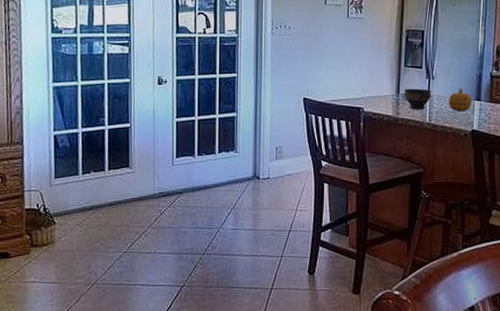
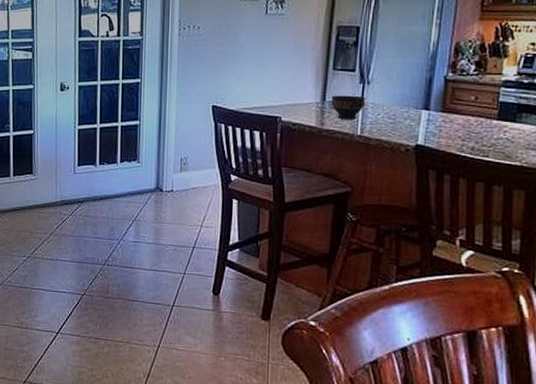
fruit: present [449,88,471,111] -> none [387,94,417,122]

